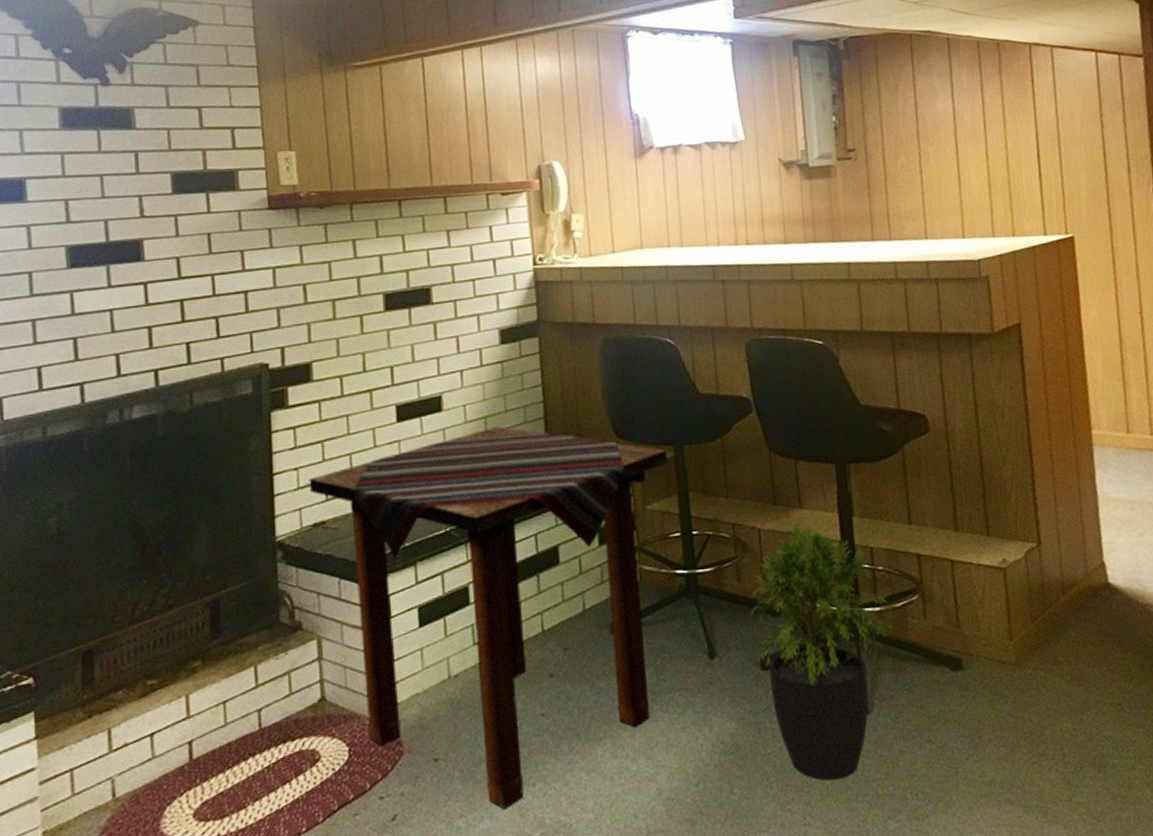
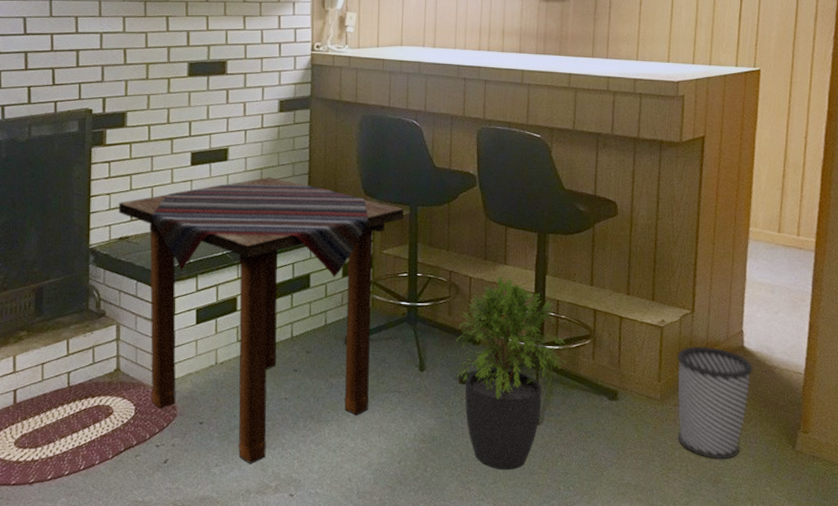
wastebasket: none [1028,587,1126,736] -> present [677,346,753,460]

